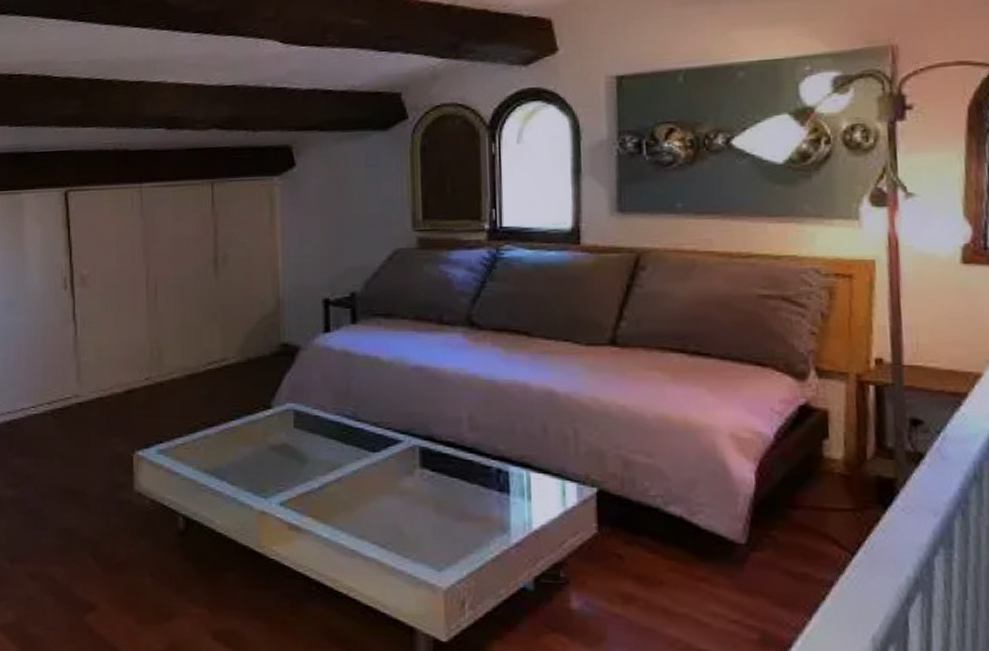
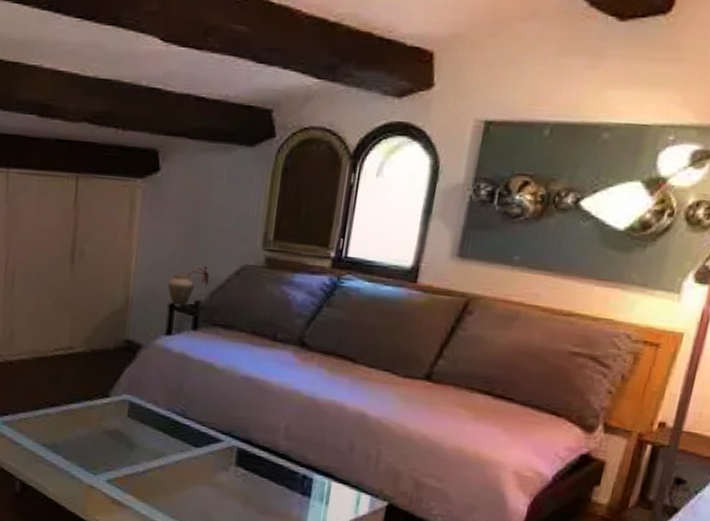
vase: none [319,255,361,300] -> present [168,265,209,306]

